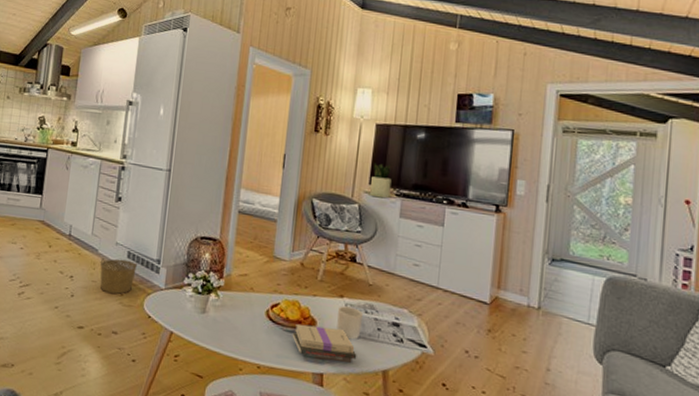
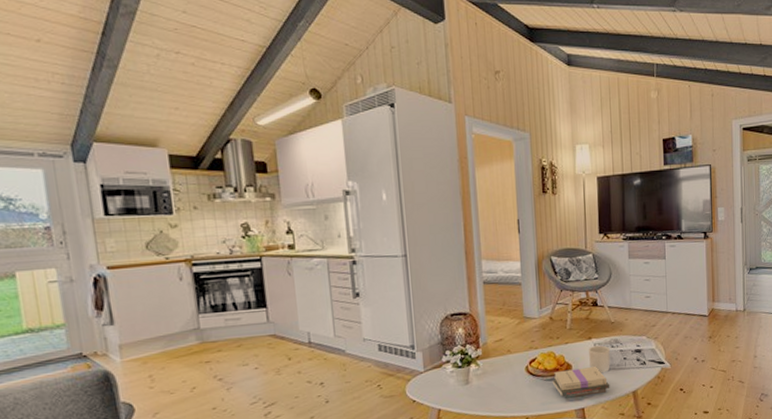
basket: present [100,258,137,295] -> none [350,353,391,390]
planter: present [367,163,393,199] -> none [598,212,621,245]

